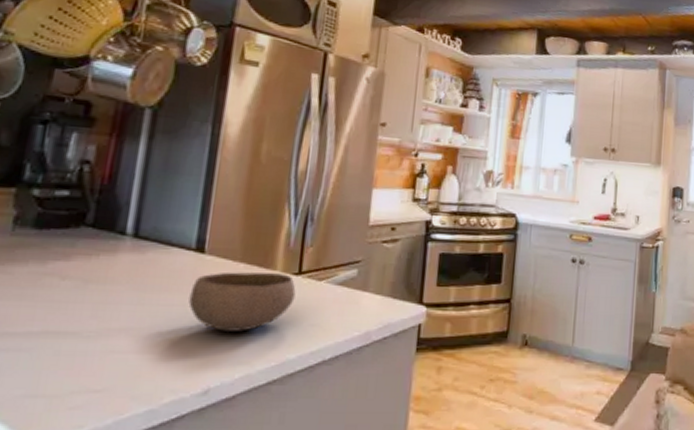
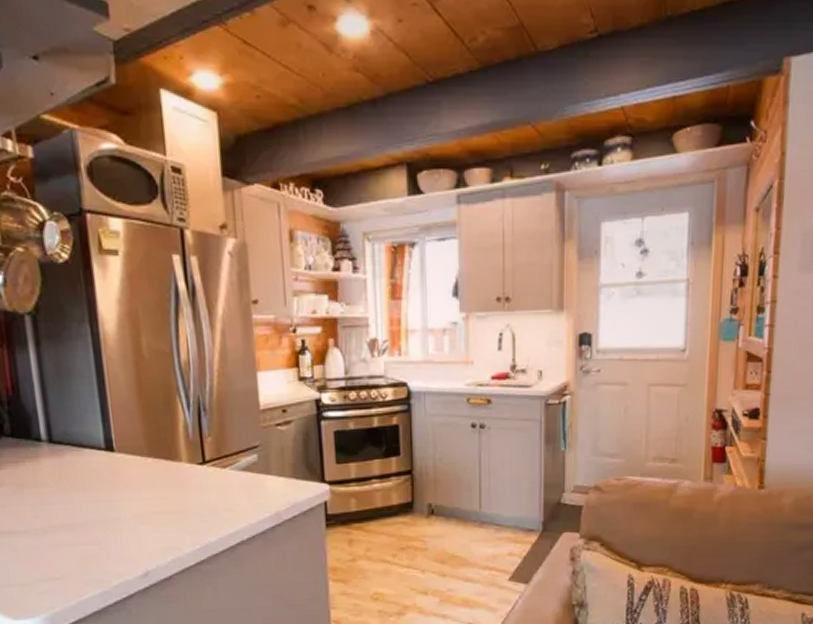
bowl: present [188,271,296,332] -> none [110,464,205,521]

